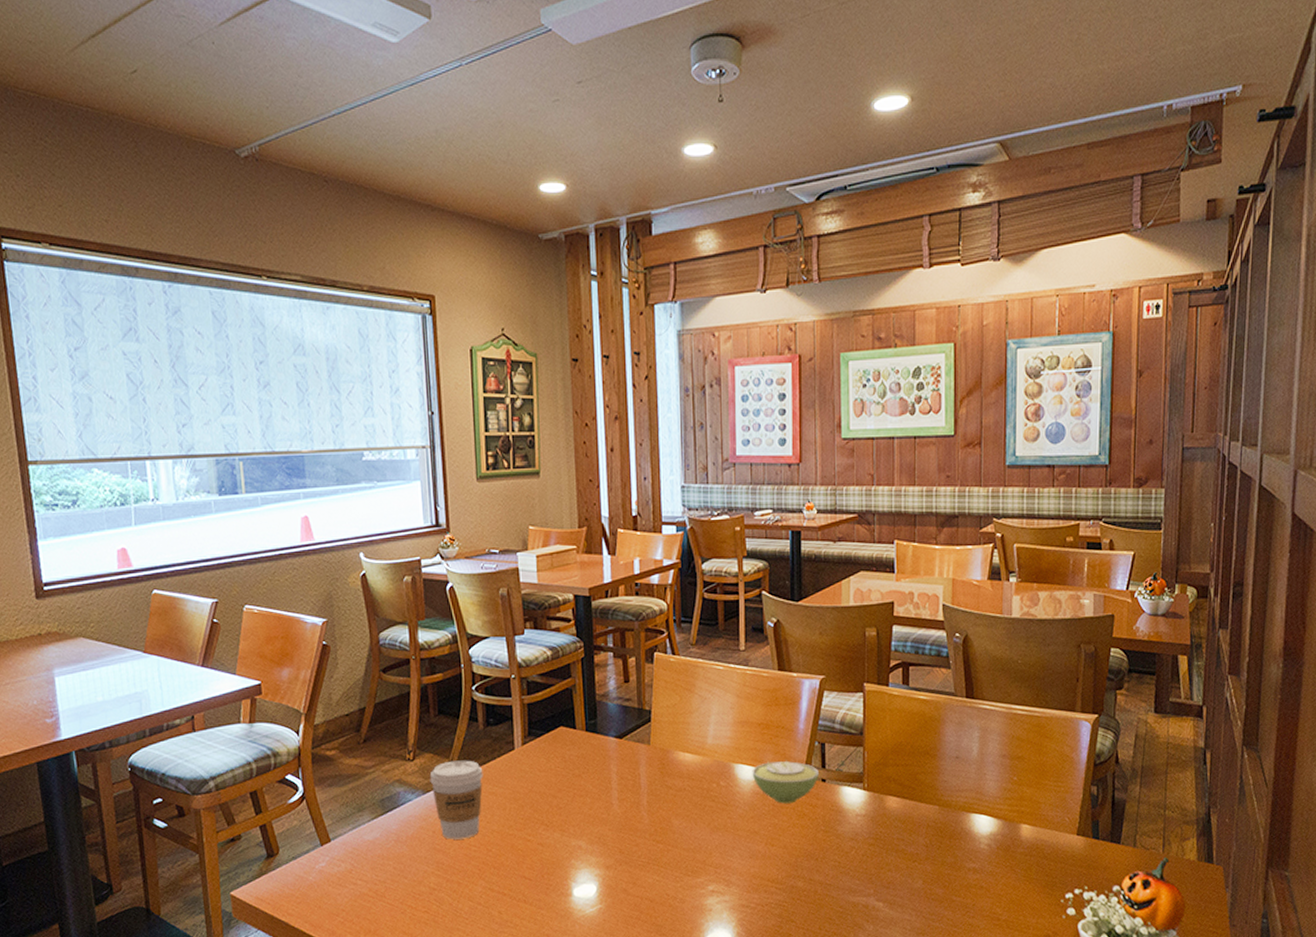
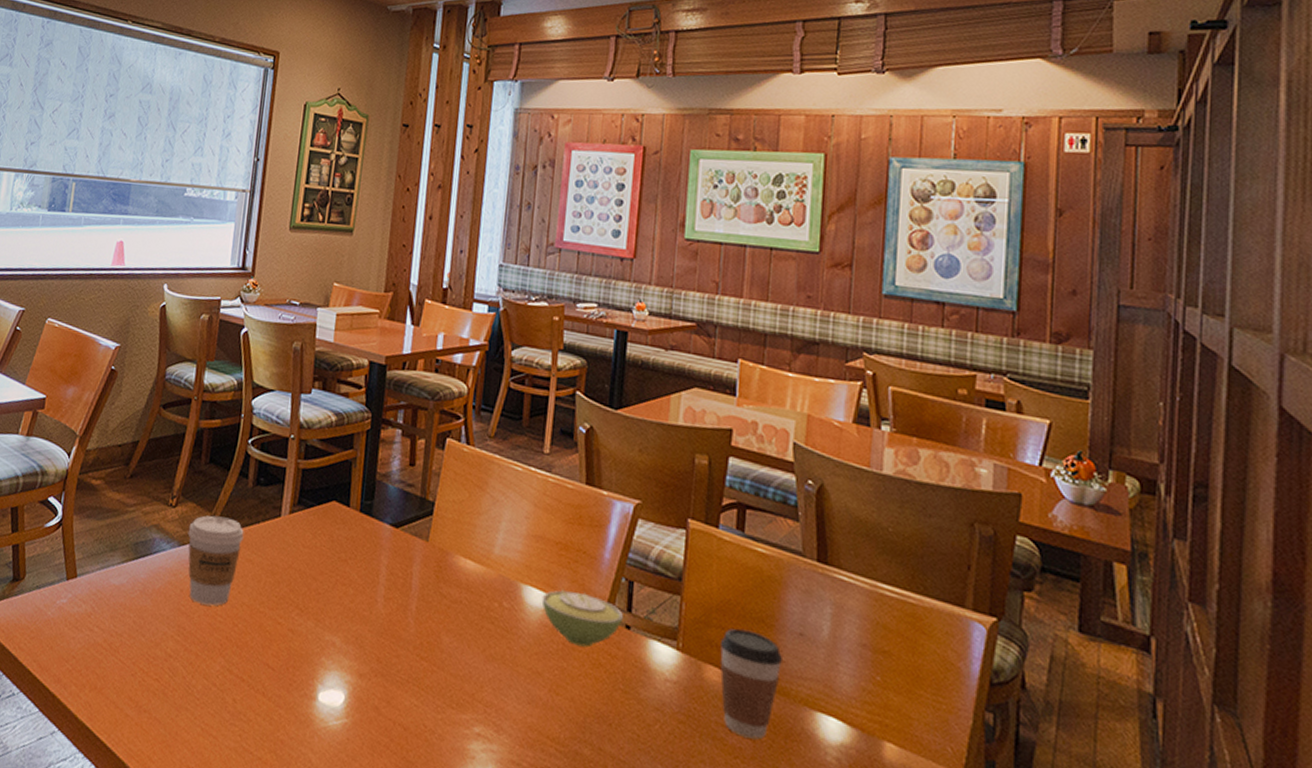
coffee cup: none [896,762,945,845] -> present [719,628,784,740]

